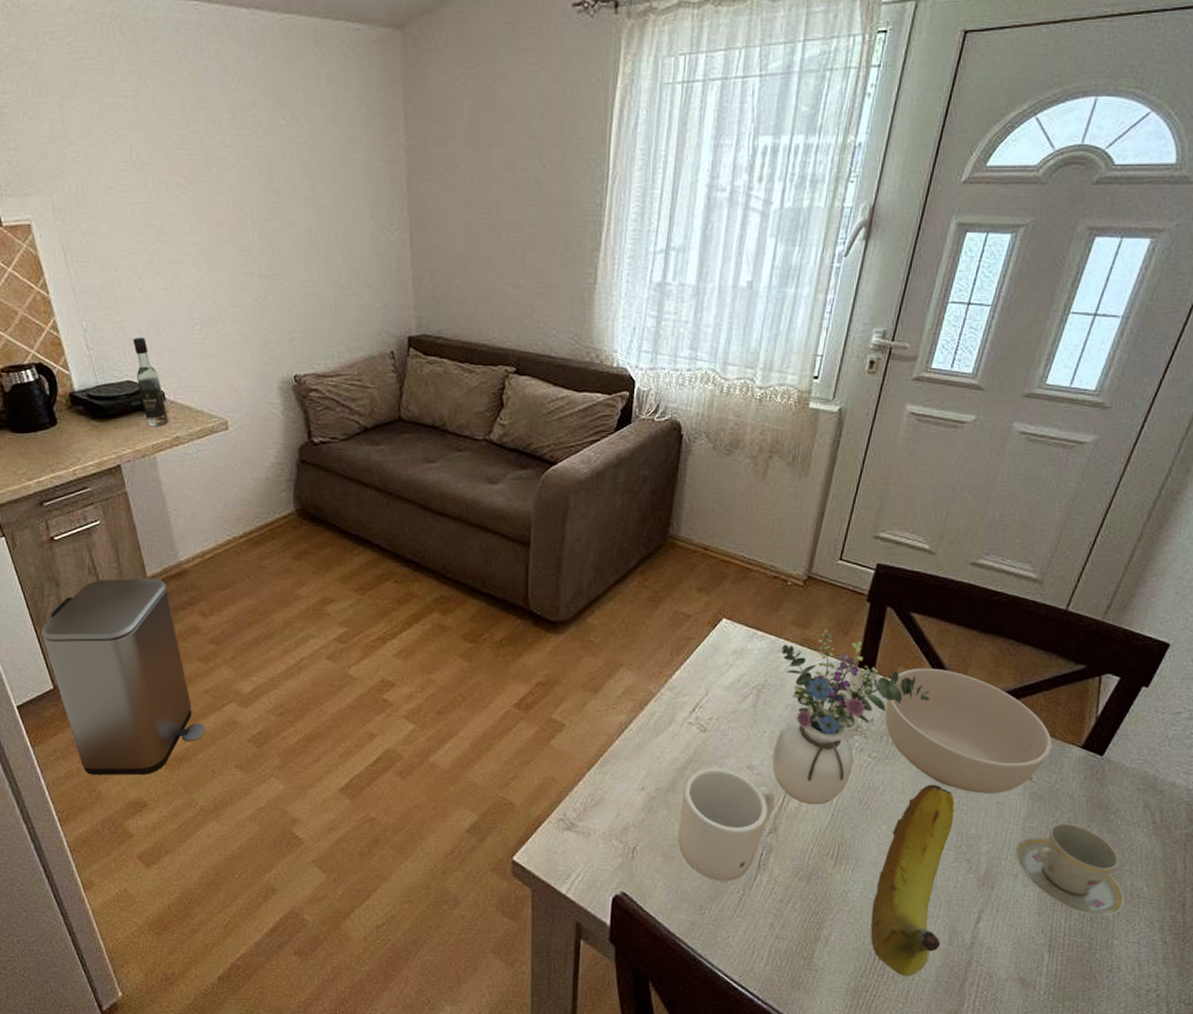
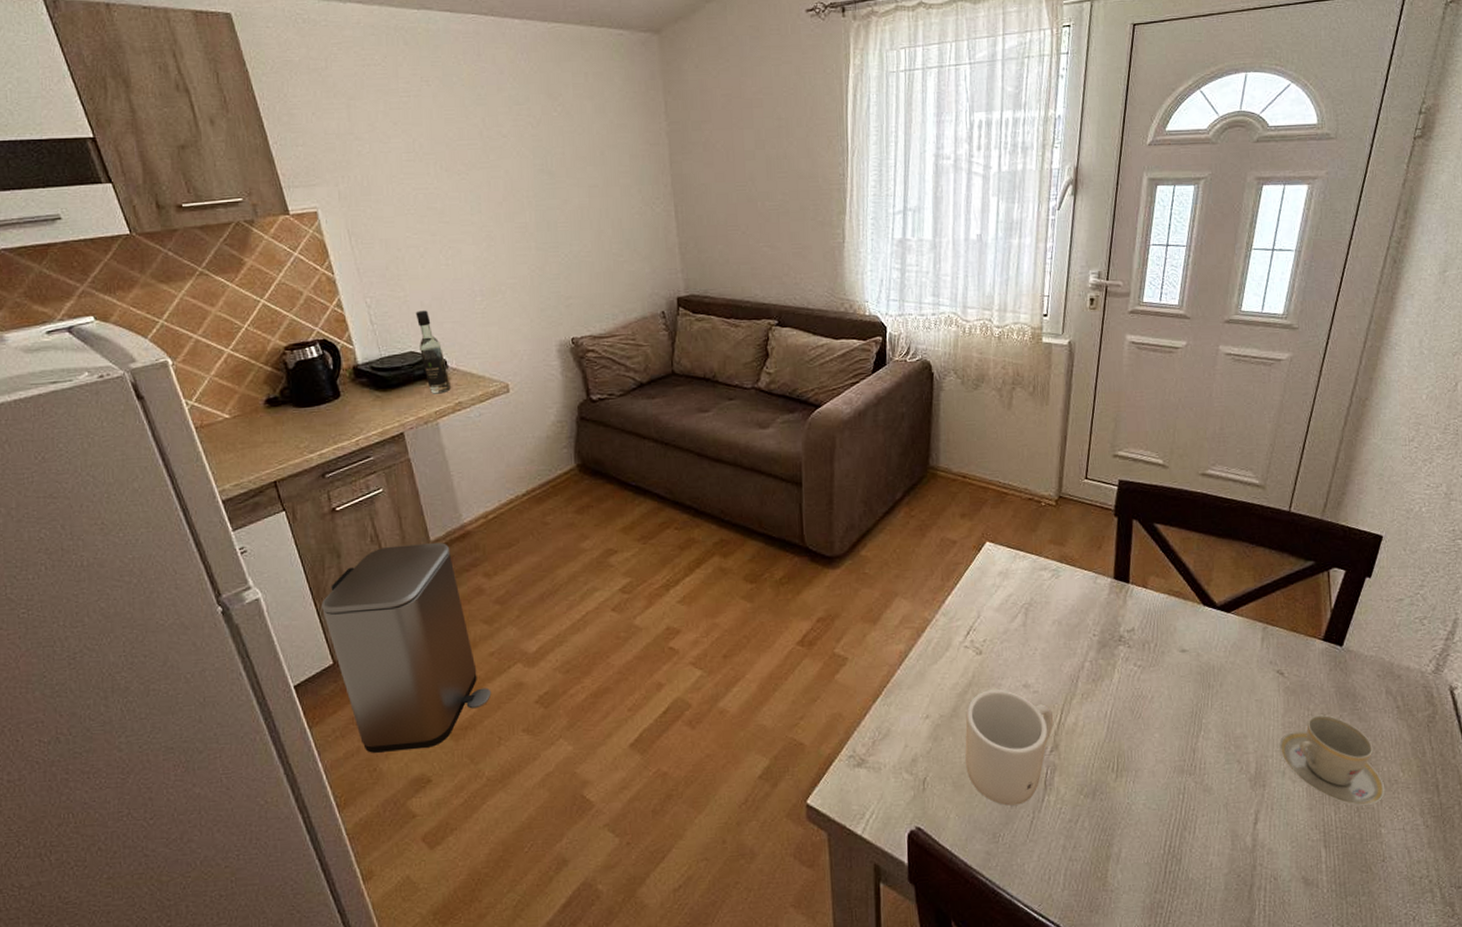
bouquet: present [771,629,930,805] -> none [1043,545,1182,719]
fruit: present [870,785,955,977] -> none [1156,688,1225,888]
bowl: present [884,668,1053,794] -> none [1143,574,1297,693]

